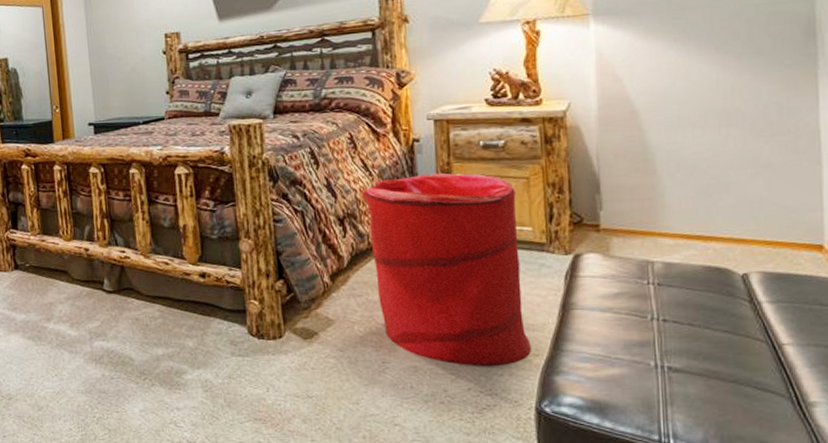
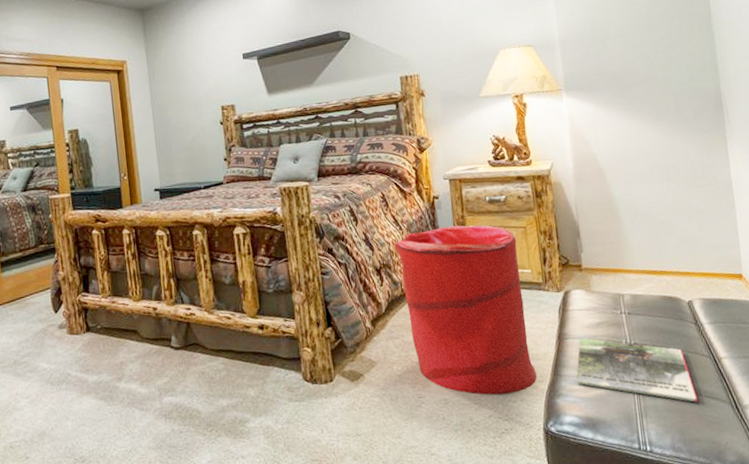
magazine: none [583,309,746,394] -> present [576,338,699,402]

